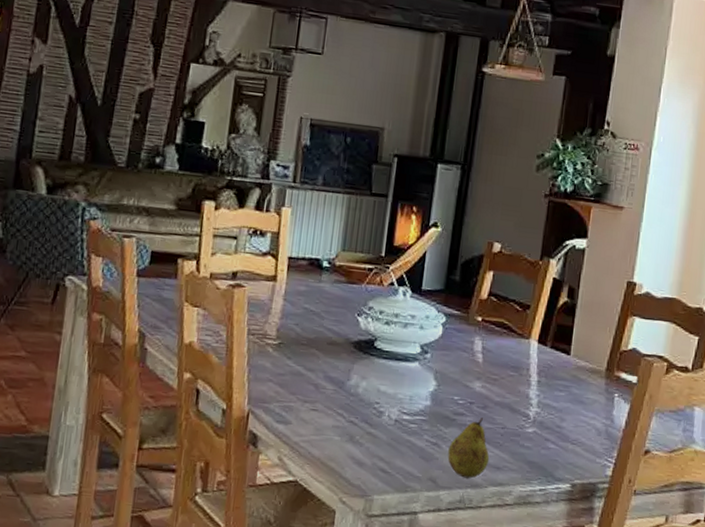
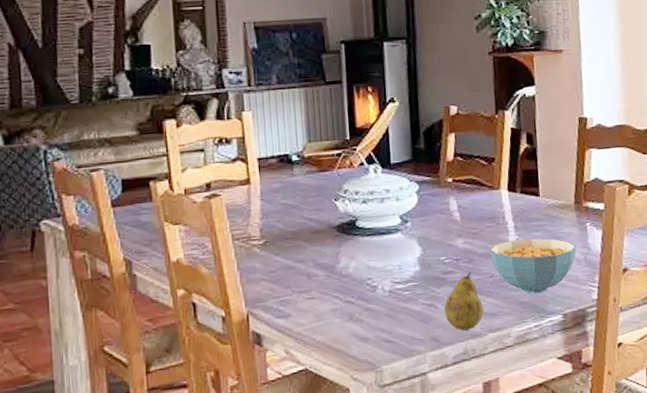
cereal bowl: none [506,394,600,456] -> present [490,238,577,293]

